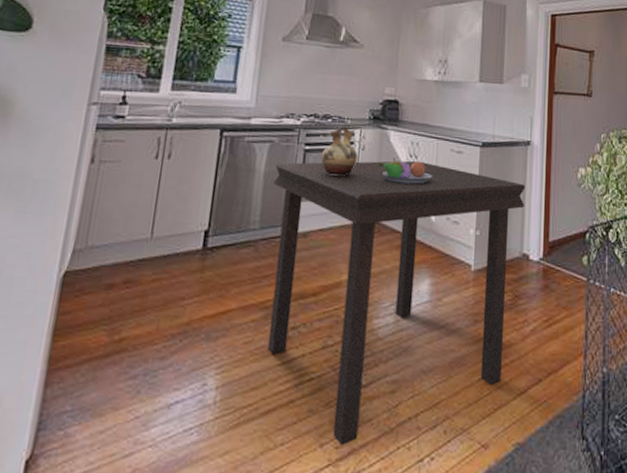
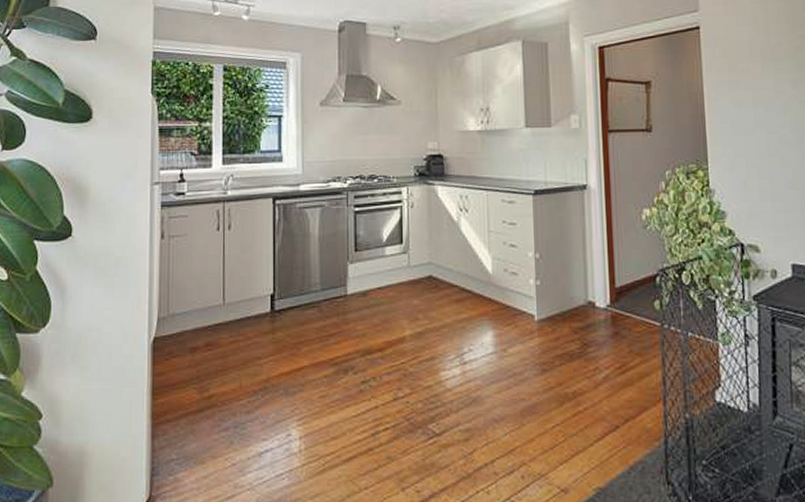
dining table: present [267,160,526,446] -> none [328,214,586,490]
ceramic pitcher: present [321,126,358,176] -> none [371,185,408,235]
fruit bowl: present [378,158,432,184] -> none [428,213,485,238]

